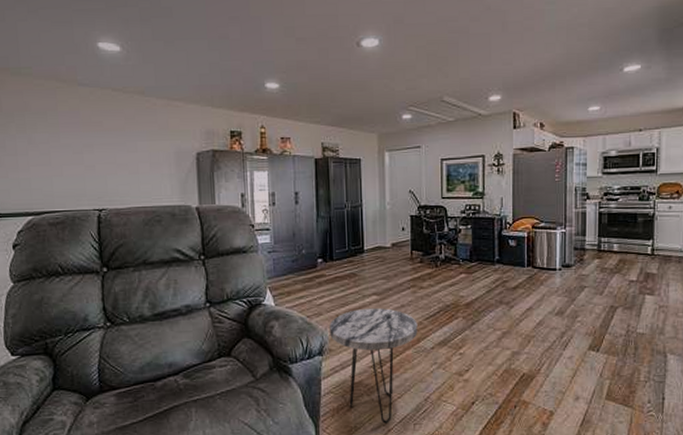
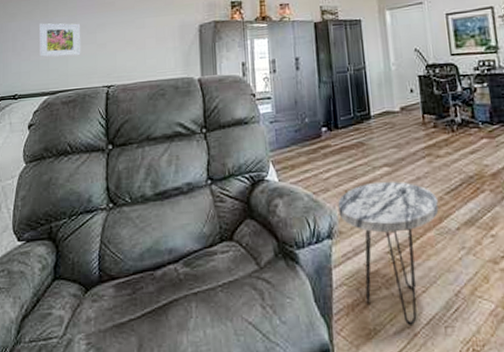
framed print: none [16,138,67,177] -> present [40,23,81,58]

